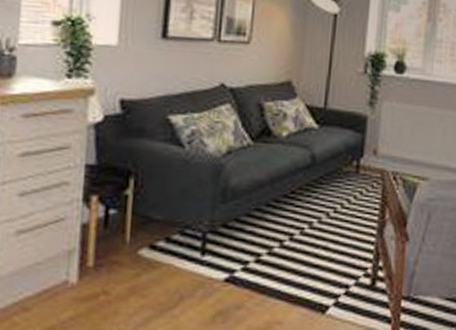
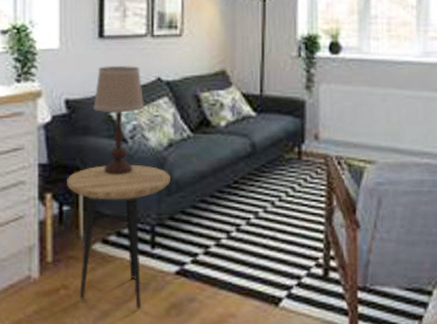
side table: none [115,169,227,316] -> present [66,164,170,309]
table lamp: none [150,67,206,180] -> present [93,66,145,175]

